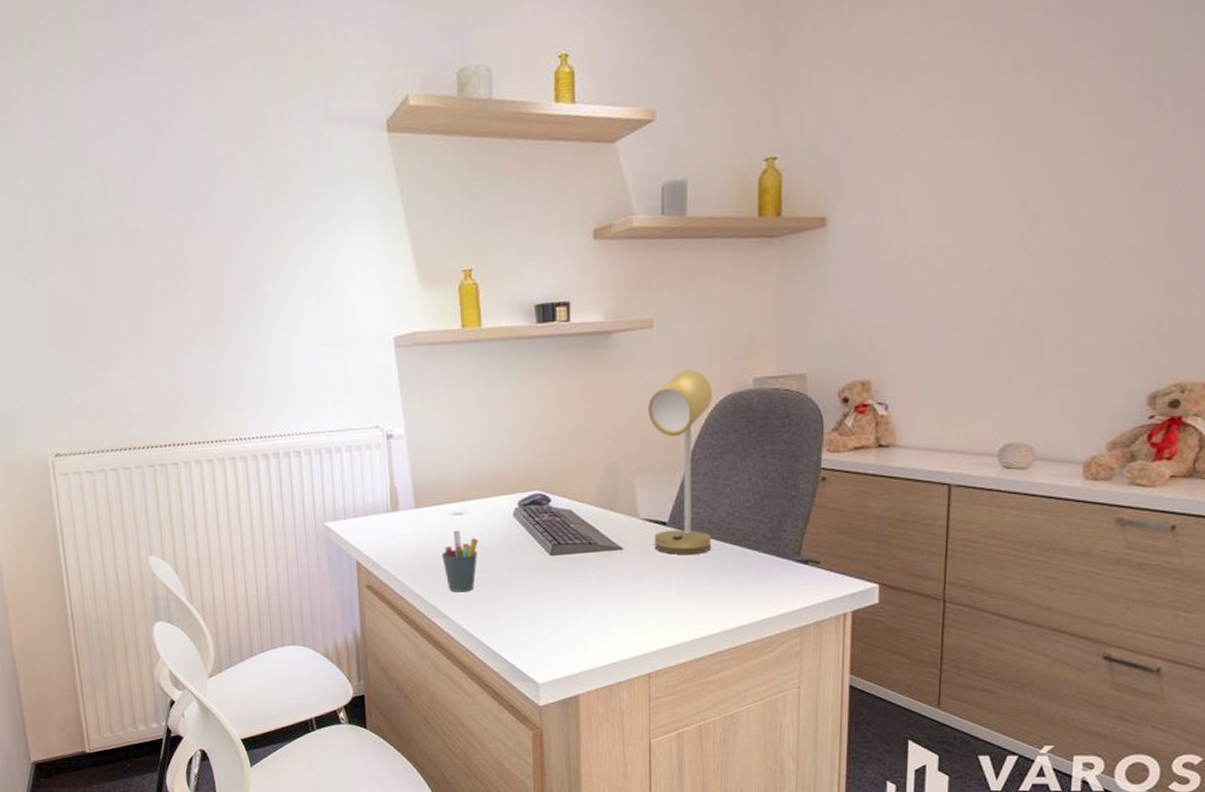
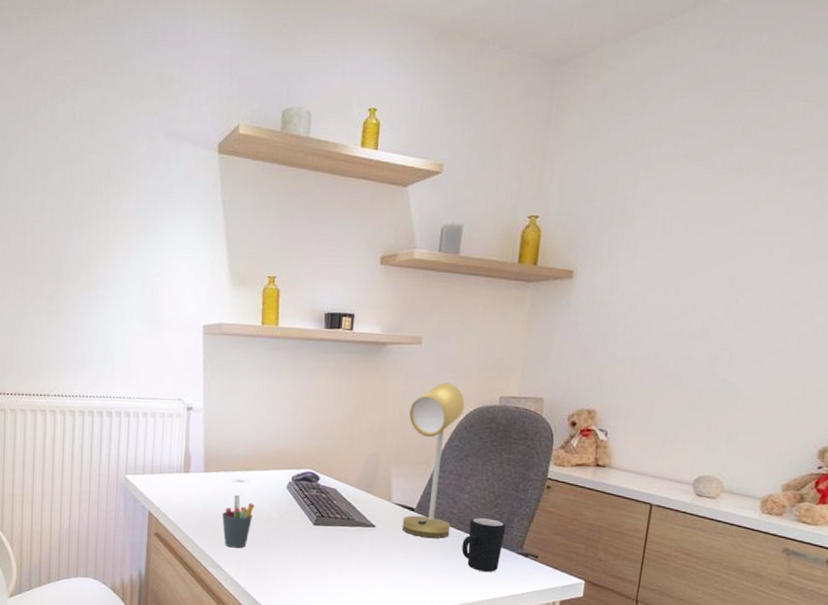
mug: none [728,524,778,588] -> present [461,518,506,572]

